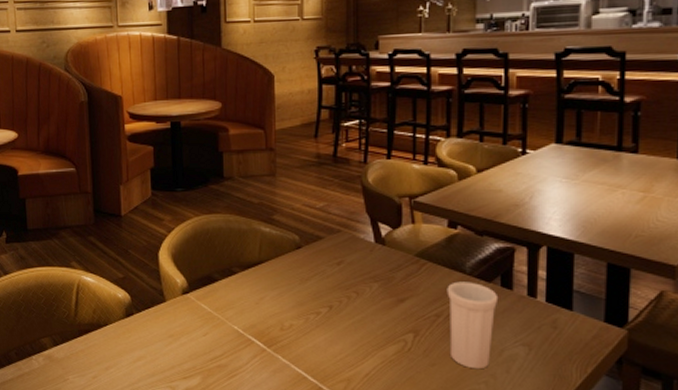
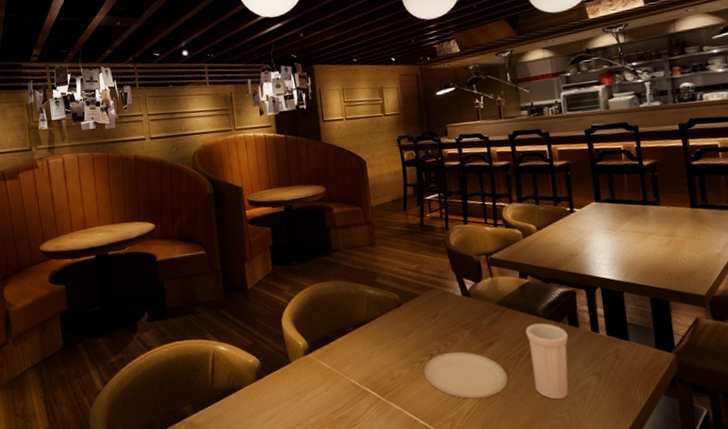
plate: none [320,305,418,359] -> present [424,351,508,398]

